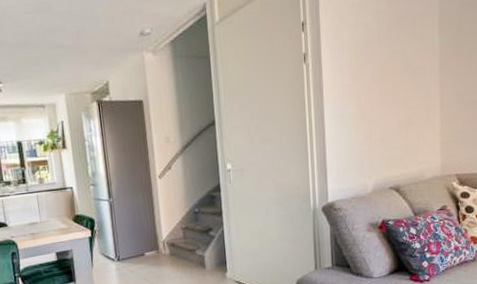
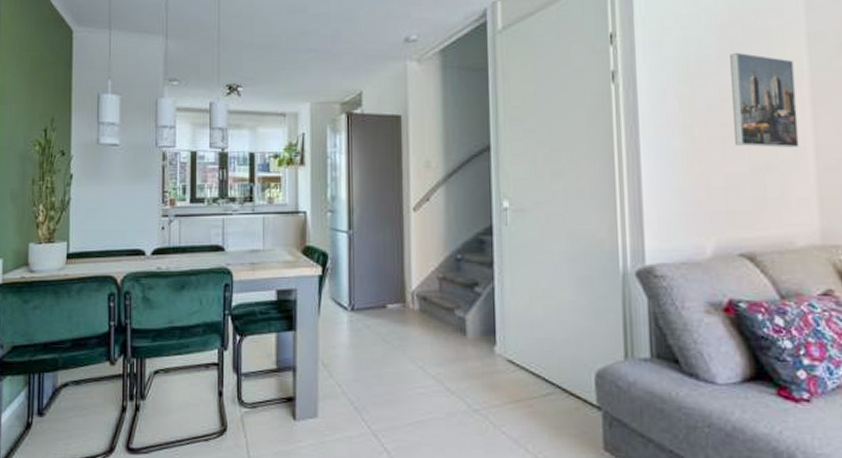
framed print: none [387,34,431,108] -> present [730,52,800,148]

